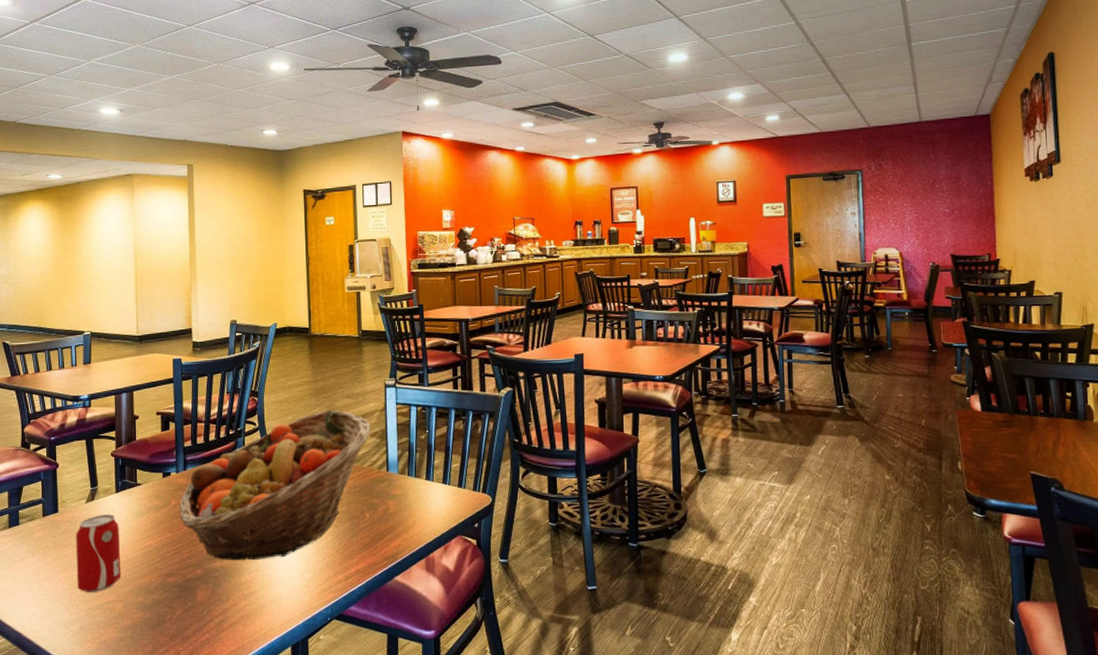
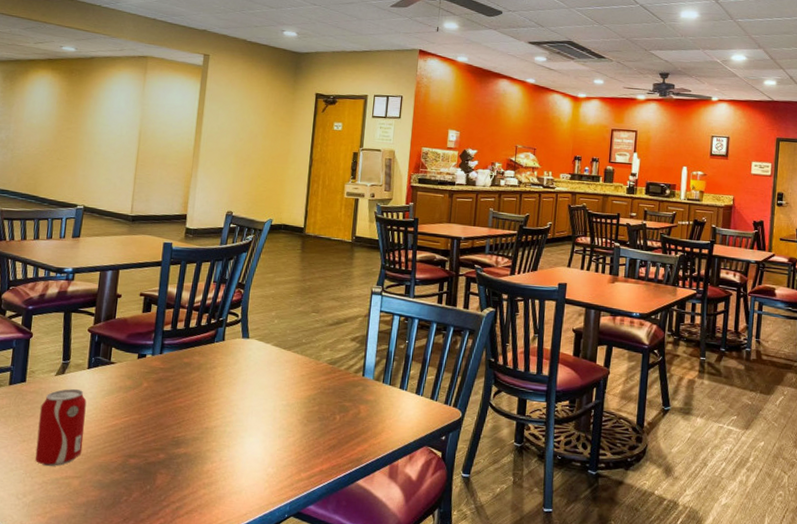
fruit basket: present [179,409,371,561] -> none [149,310,353,451]

